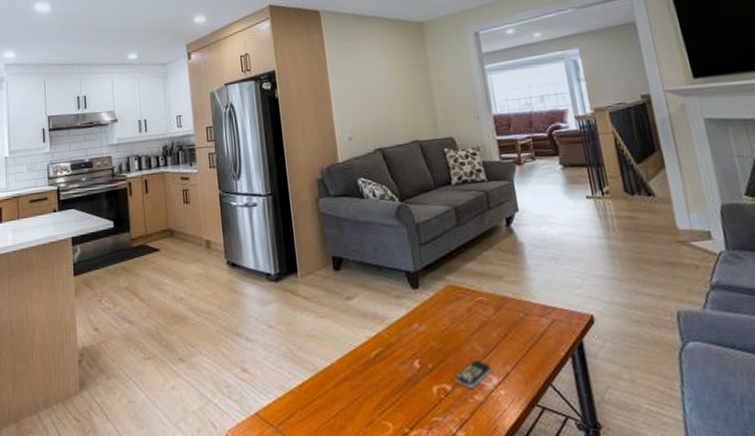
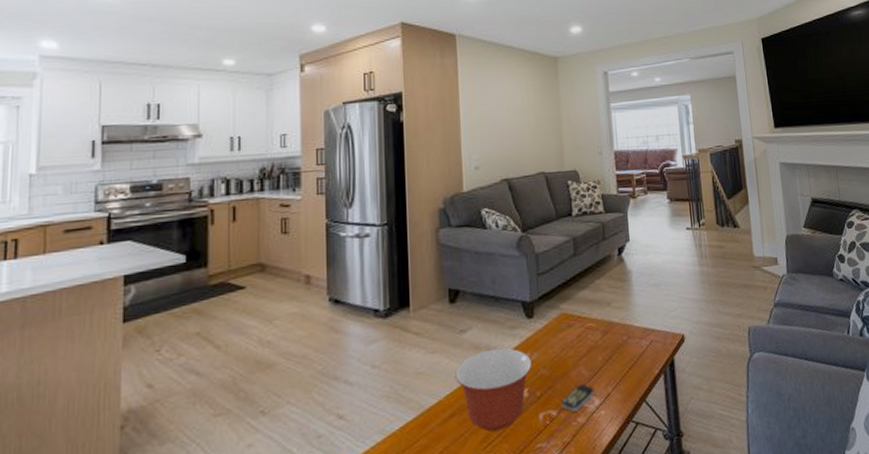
mixing bowl: none [344,317,422,400] -> present [455,348,533,432]

